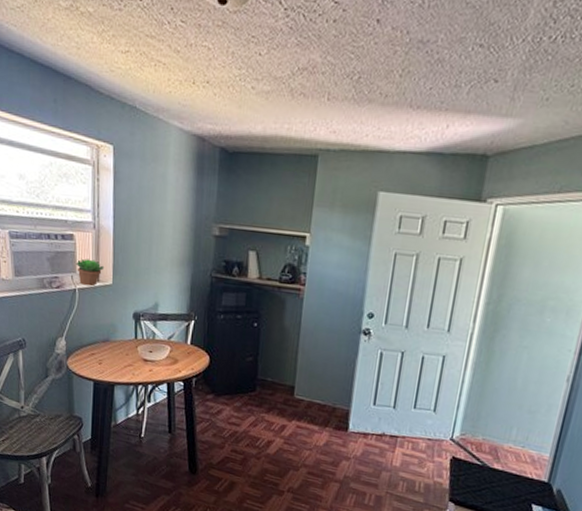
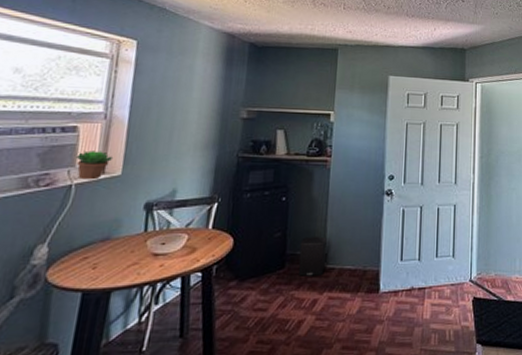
pedal bin: none [268,365,297,405] -> present [298,236,327,276]

